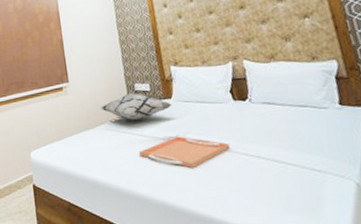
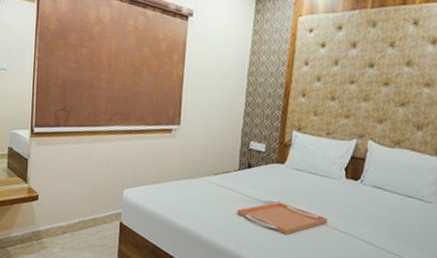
decorative pillow: present [100,93,173,121] -> none [208,150,284,179]

